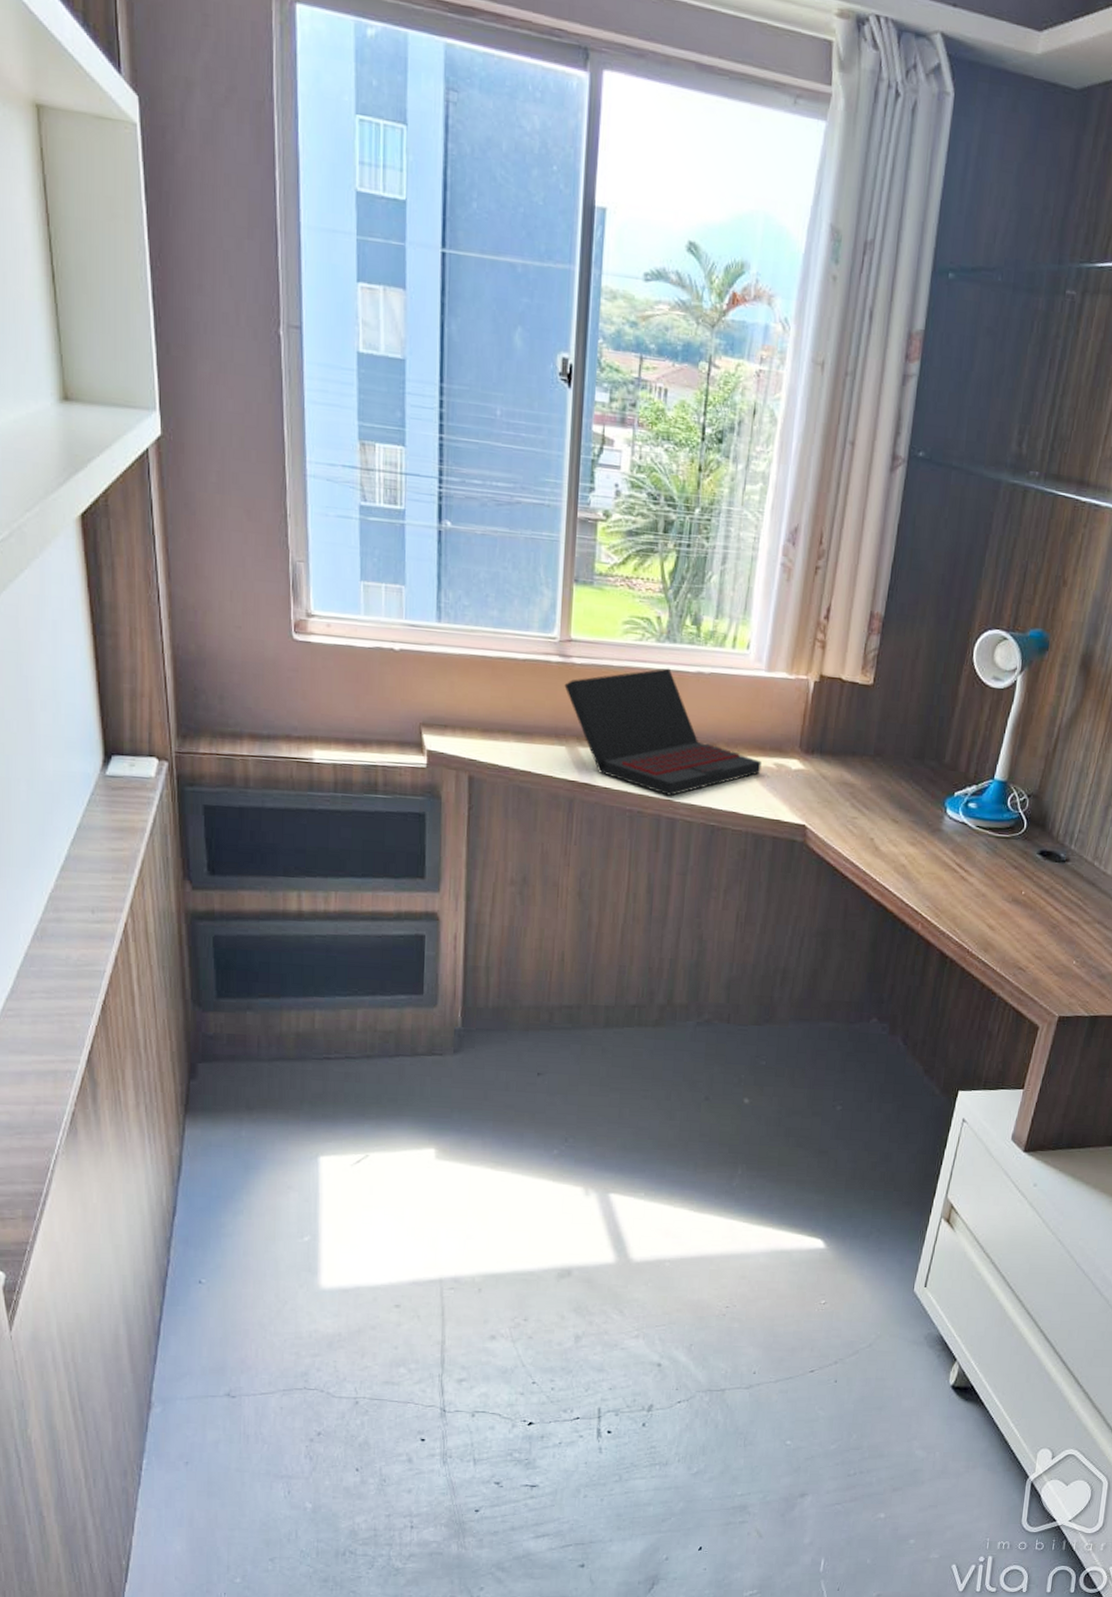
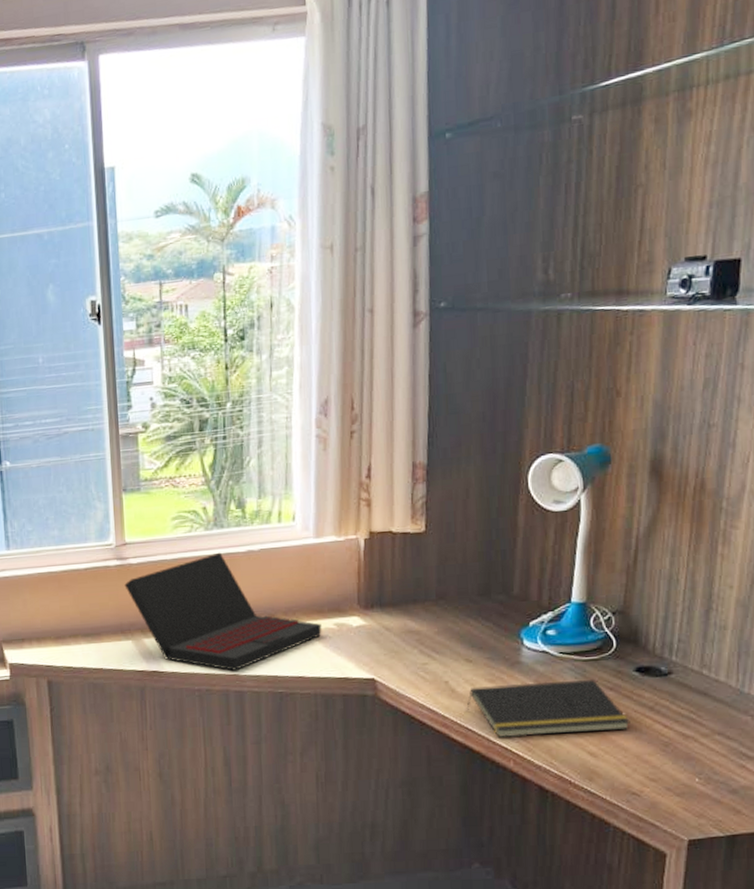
notepad: none [886,848,1028,908] -> present [466,680,630,738]

